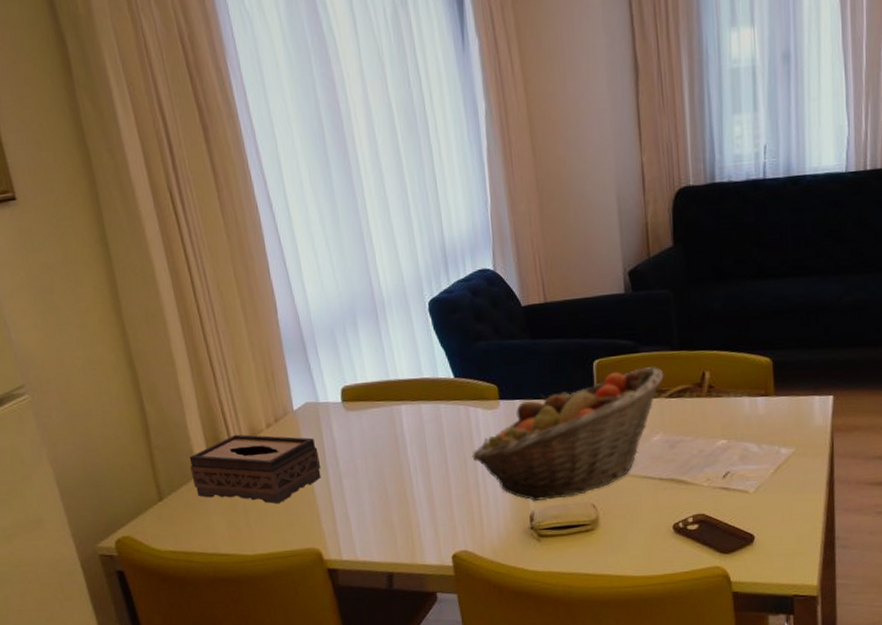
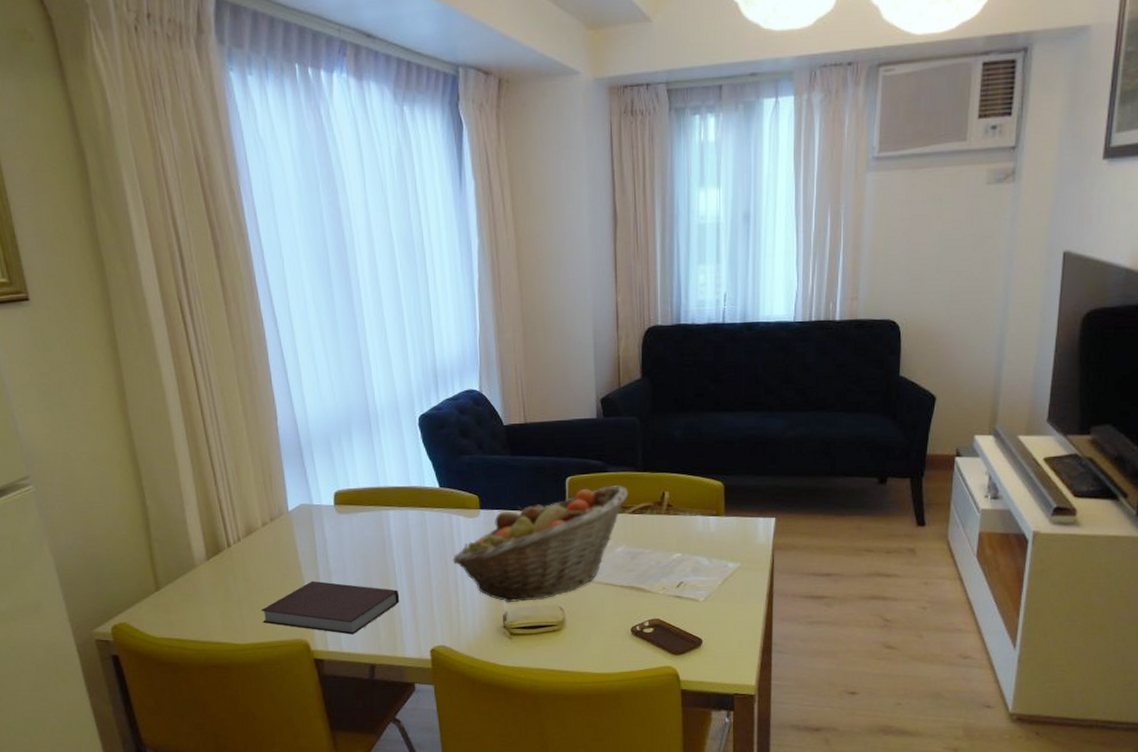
tissue box: present [189,434,321,504] -> none [187,531,312,598]
notebook: none [269,484,416,542] -> present [261,581,400,635]

